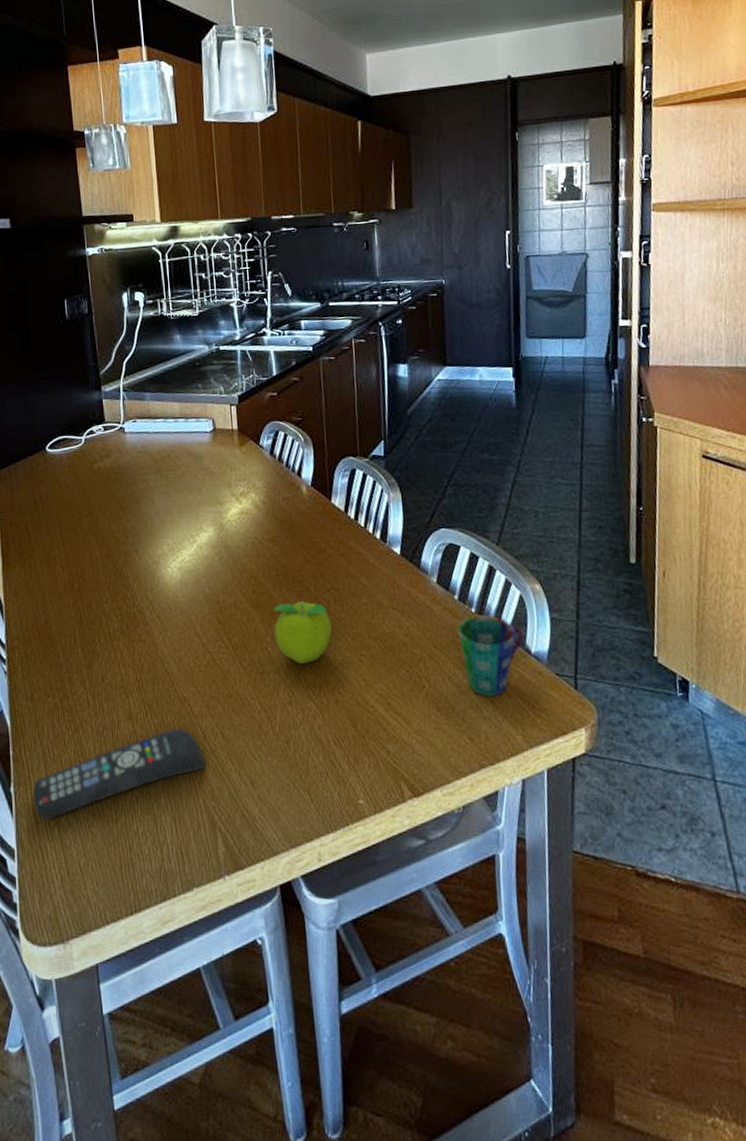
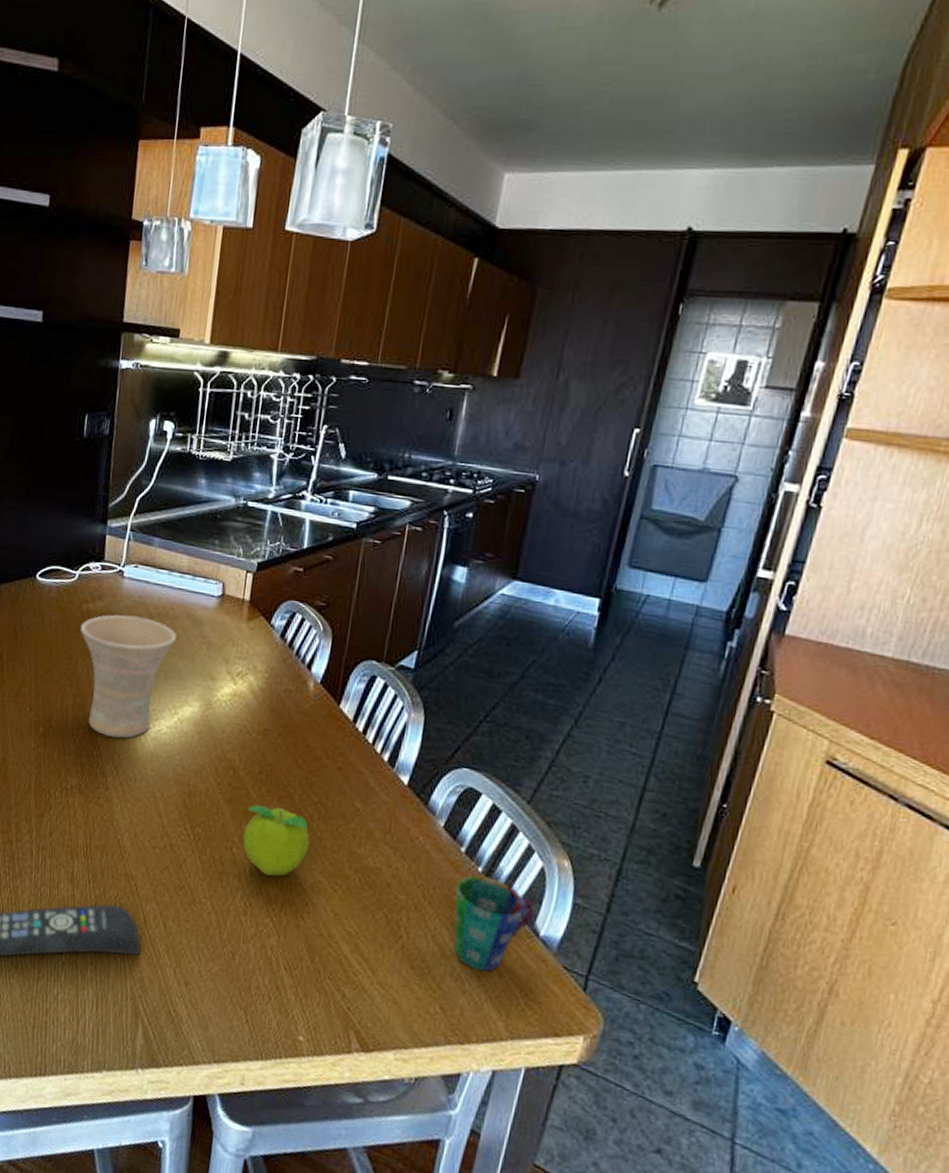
vase: none [95,464,182,577] -> present [80,614,177,738]

